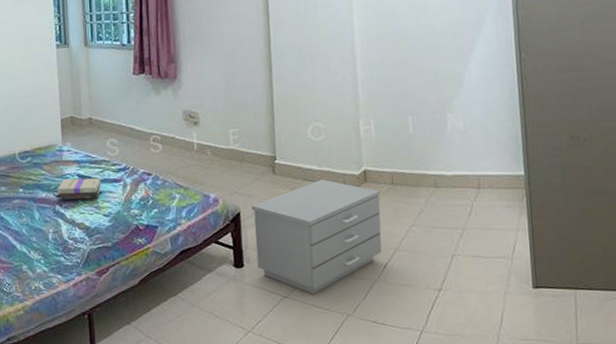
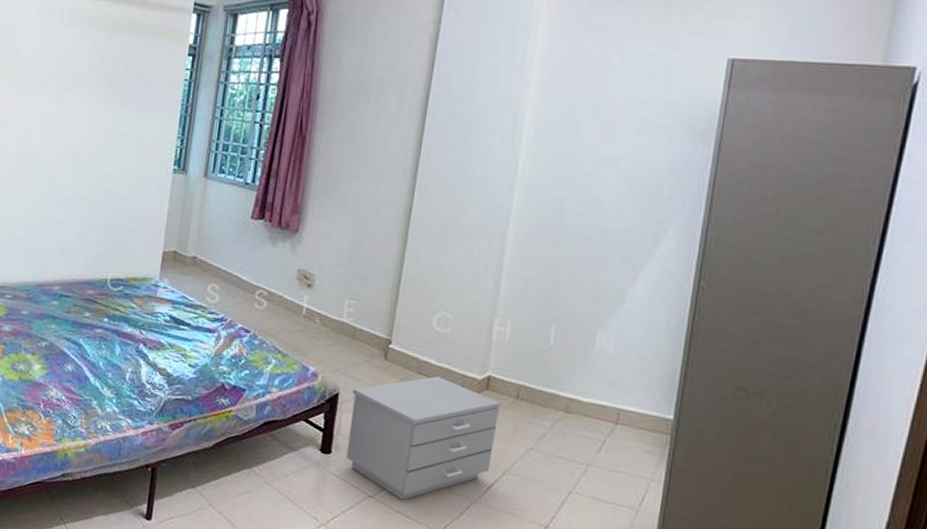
books: present [56,178,101,201] -> none [142,318,194,346]

